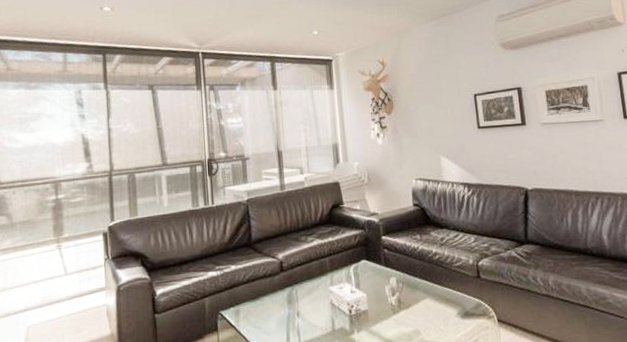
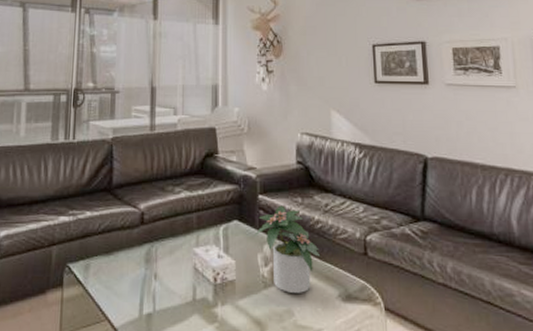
potted plant: none [381,243,440,316] -> present [255,205,321,293]

